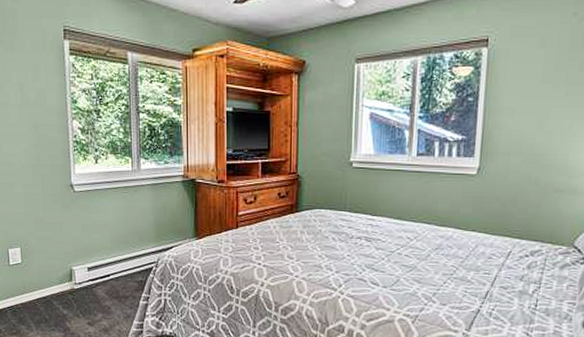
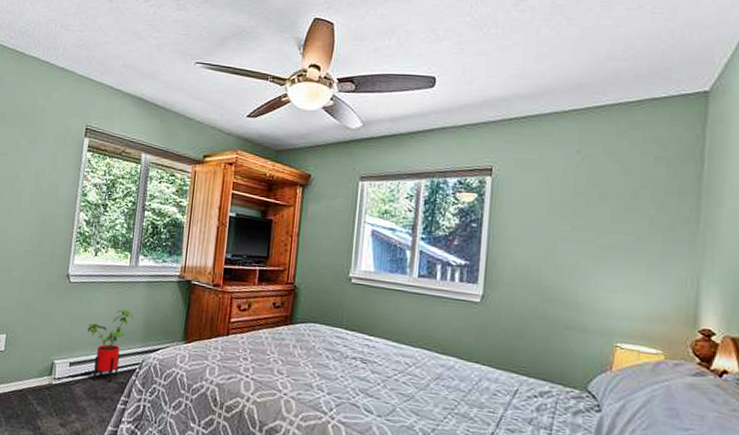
house plant: none [99,213,144,282] -> present [87,309,134,382]

